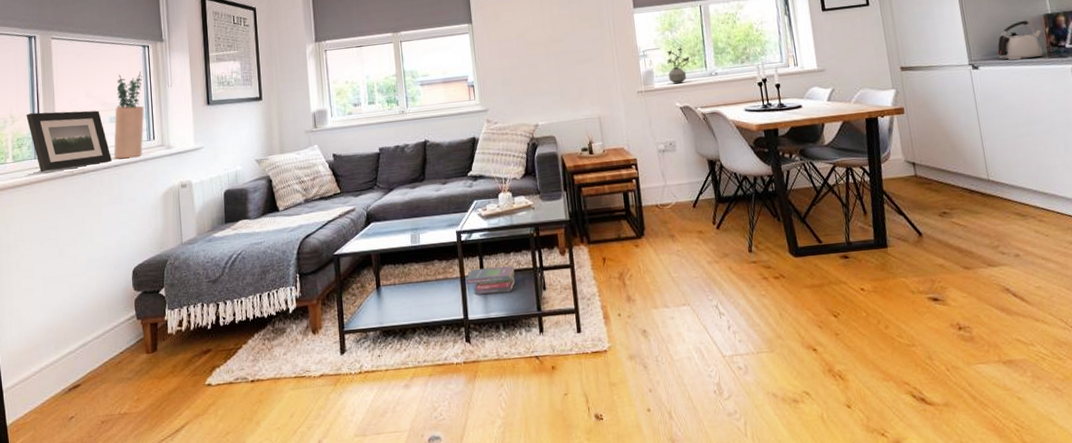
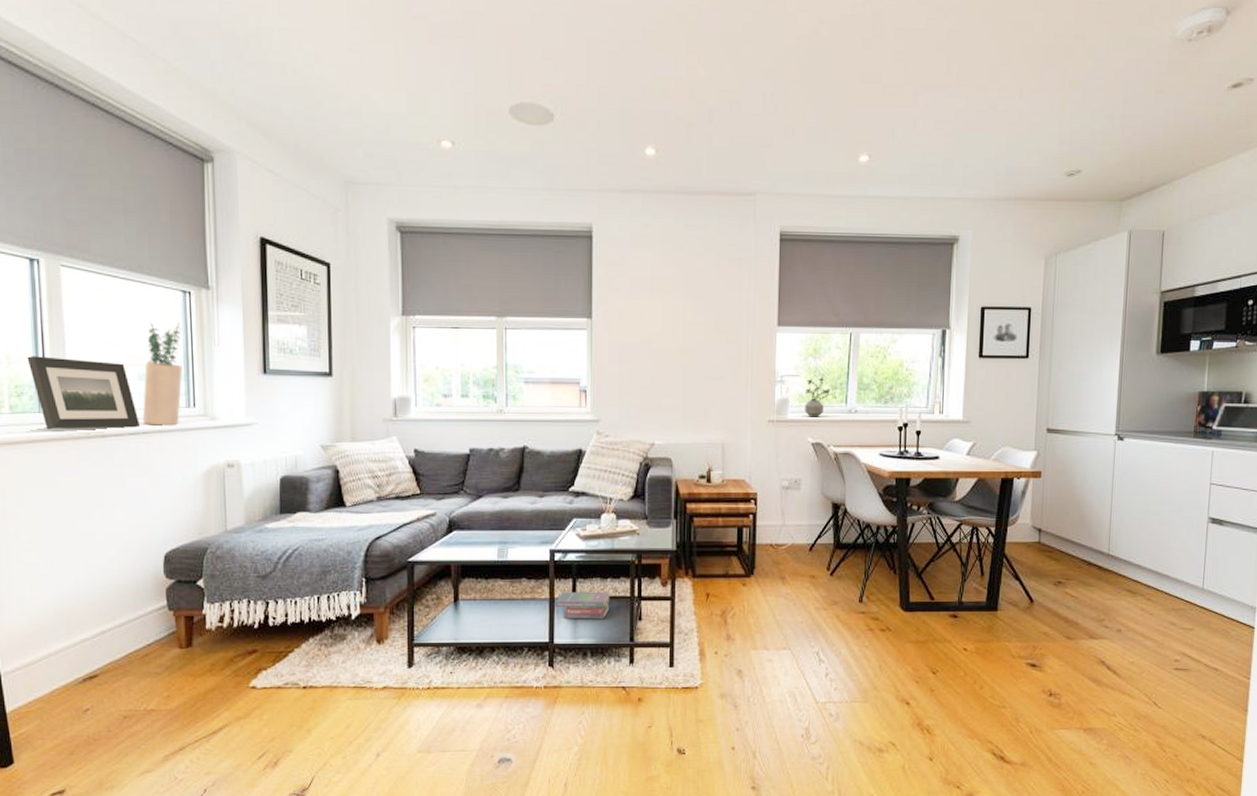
kettle: present [997,20,1044,61] -> none [1145,395,1193,436]

